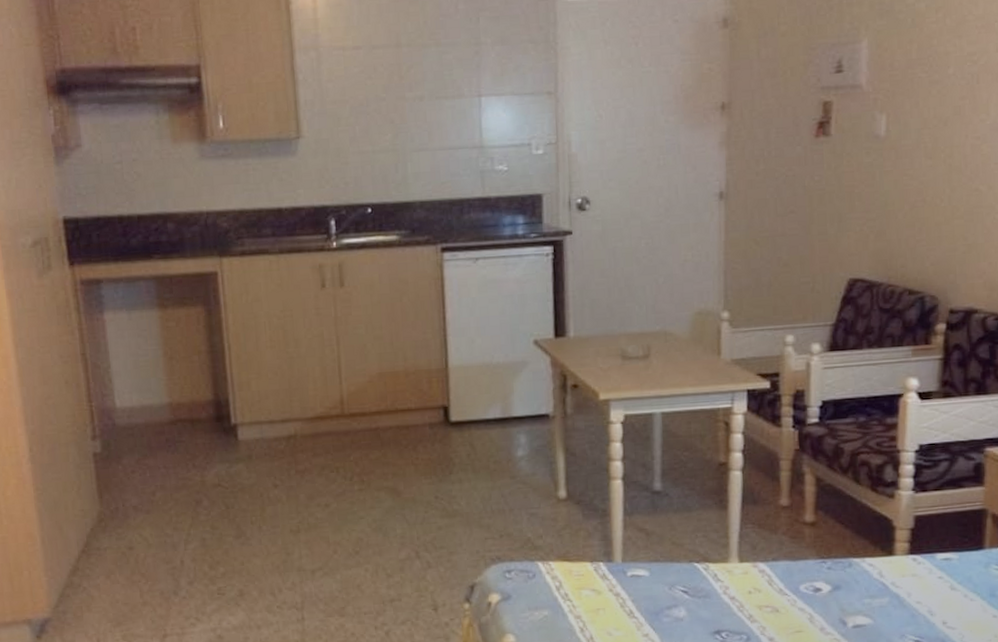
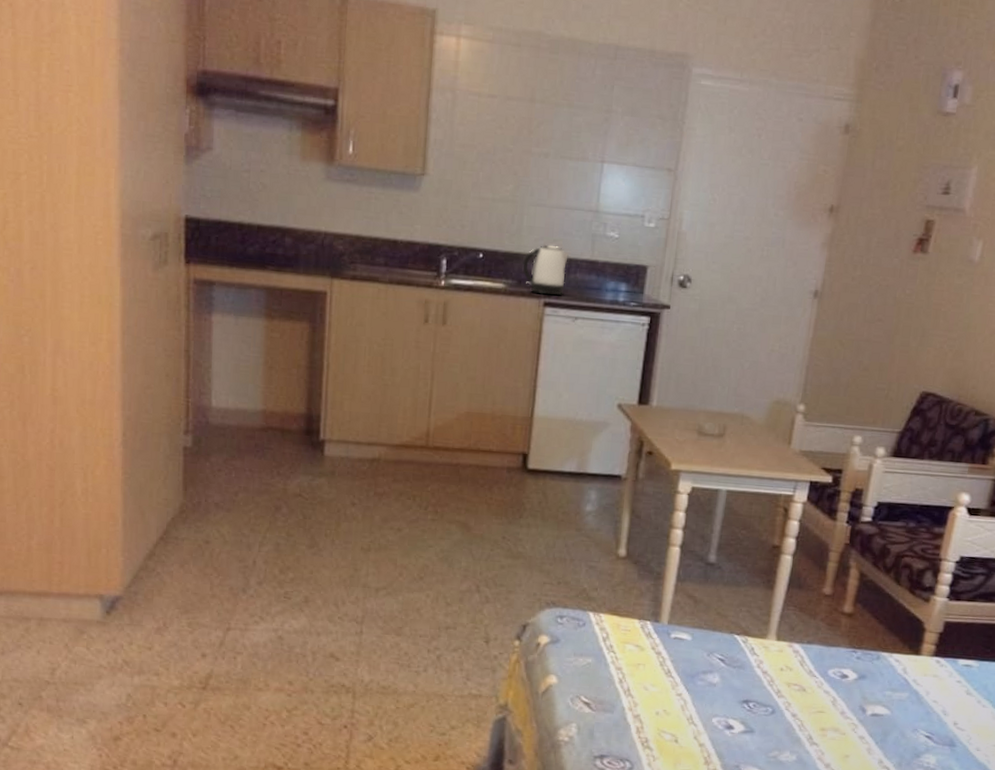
kettle: none [413,188,460,240] -> present [522,244,569,295]

